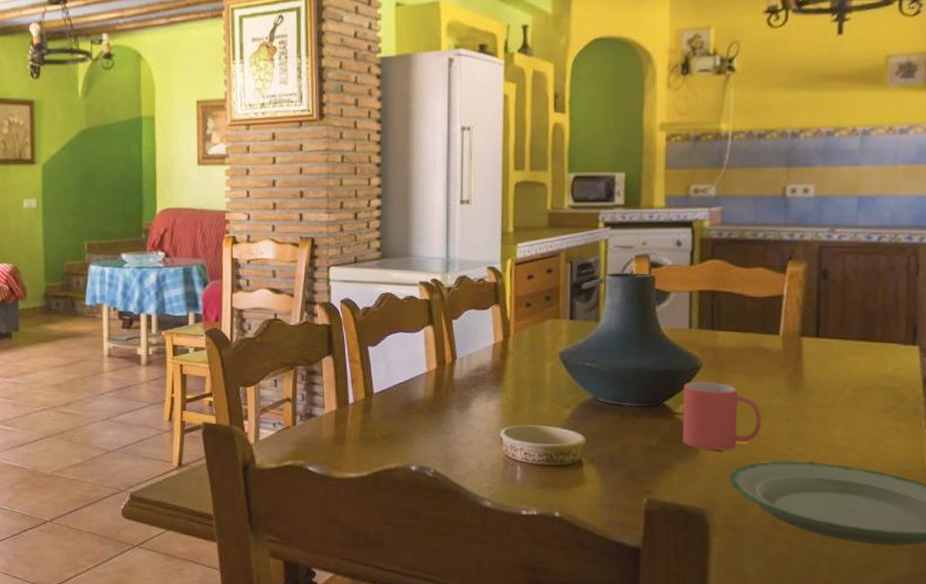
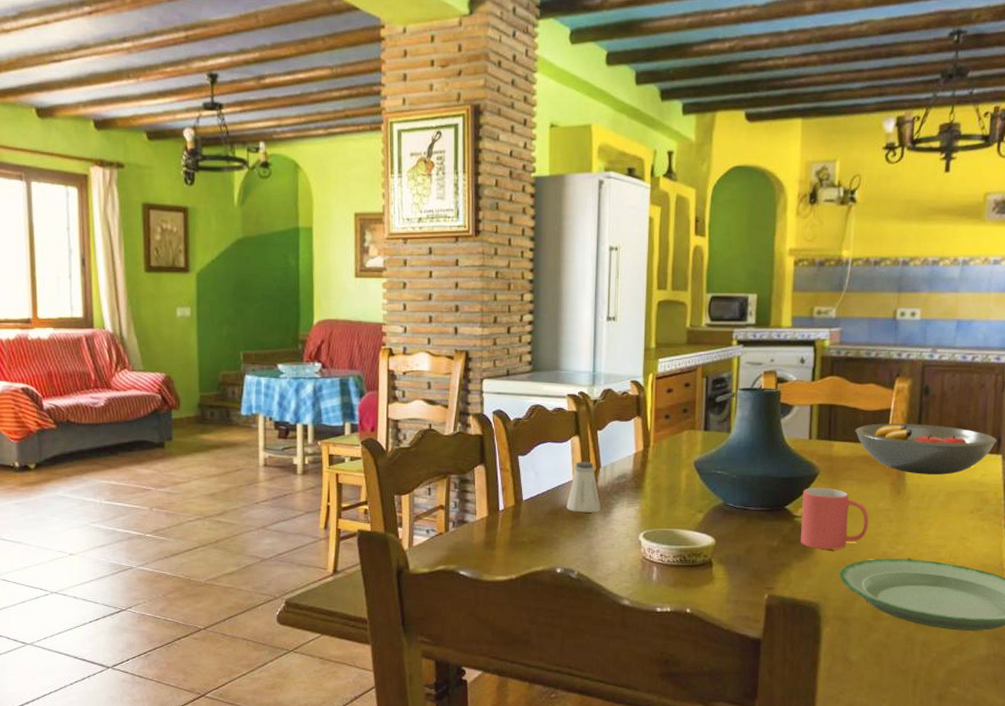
saltshaker: none [420,352,458,407] -> present [566,461,601,513]
fruit bowl: none [742,311,912,368] -> present [855,423,997,475]

